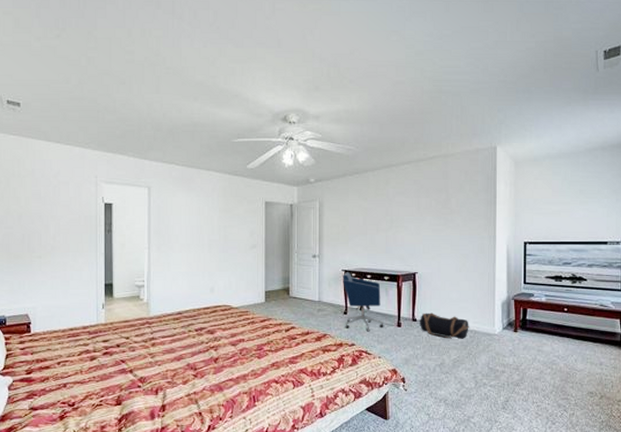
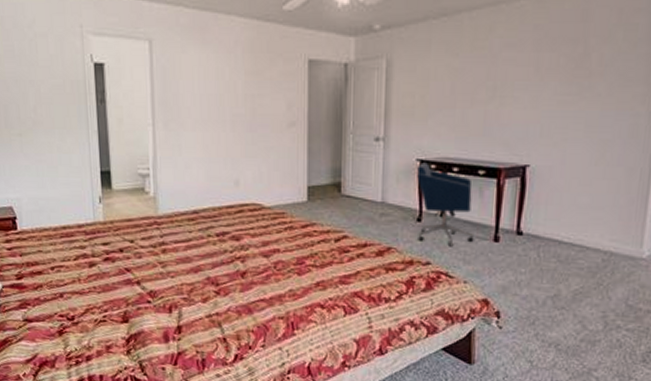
duffel bag: present [419,312,469,339] -> none [526,223,603,263]

